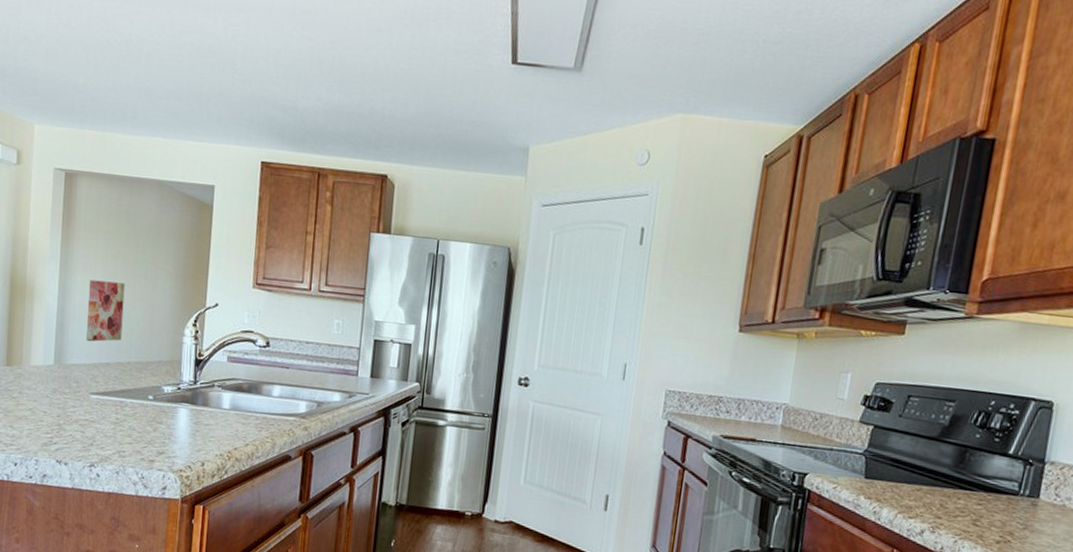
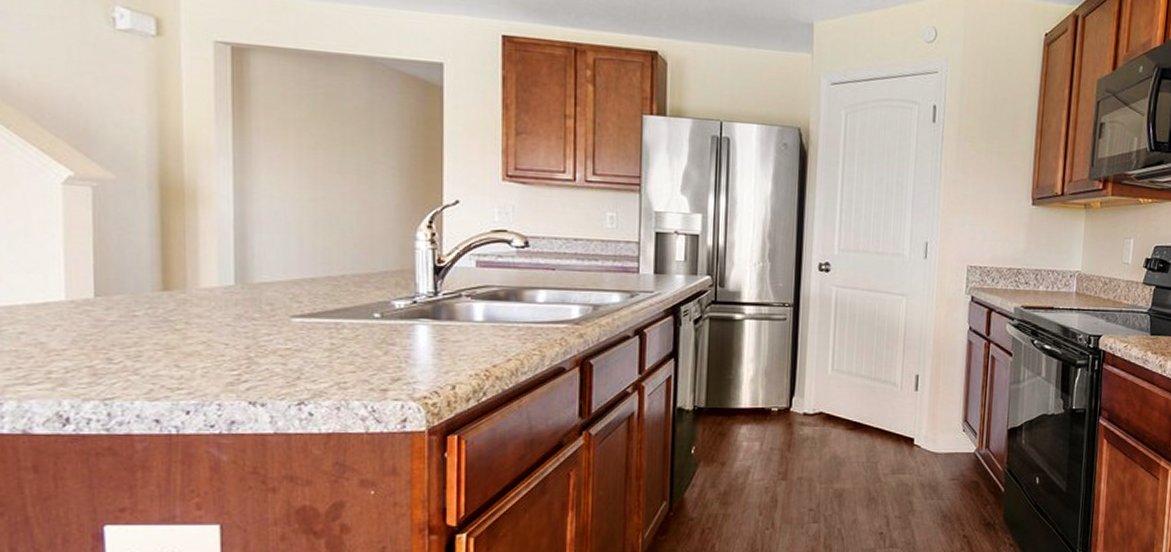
wall art: present [86,279,125,342] -> none [278,178,330,254]

